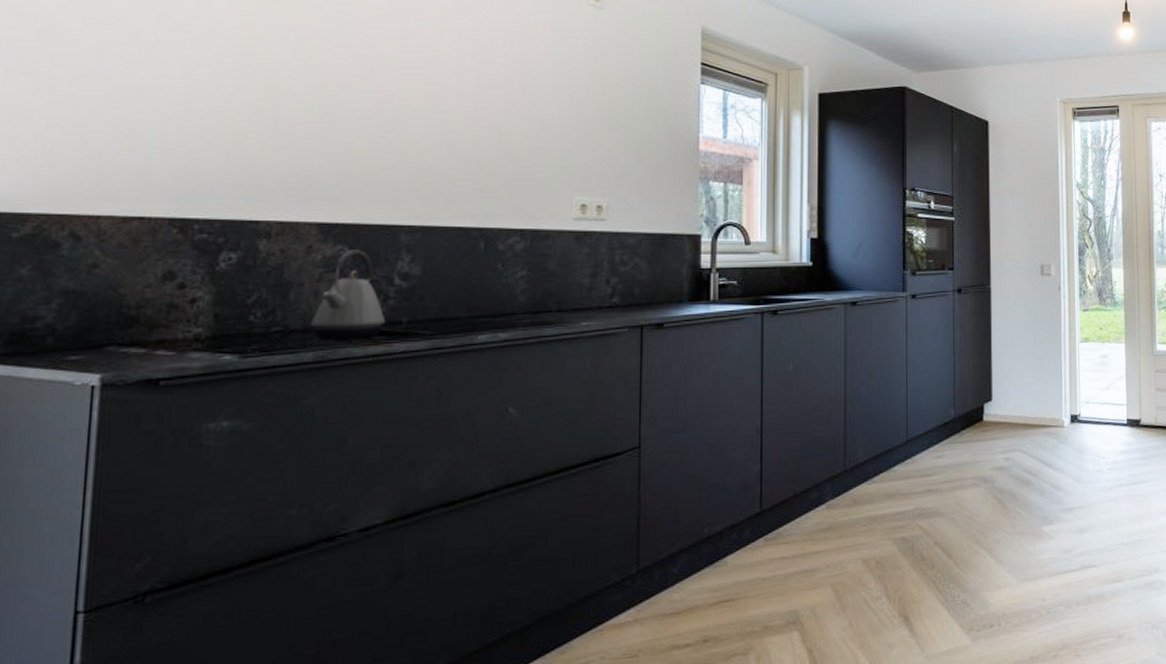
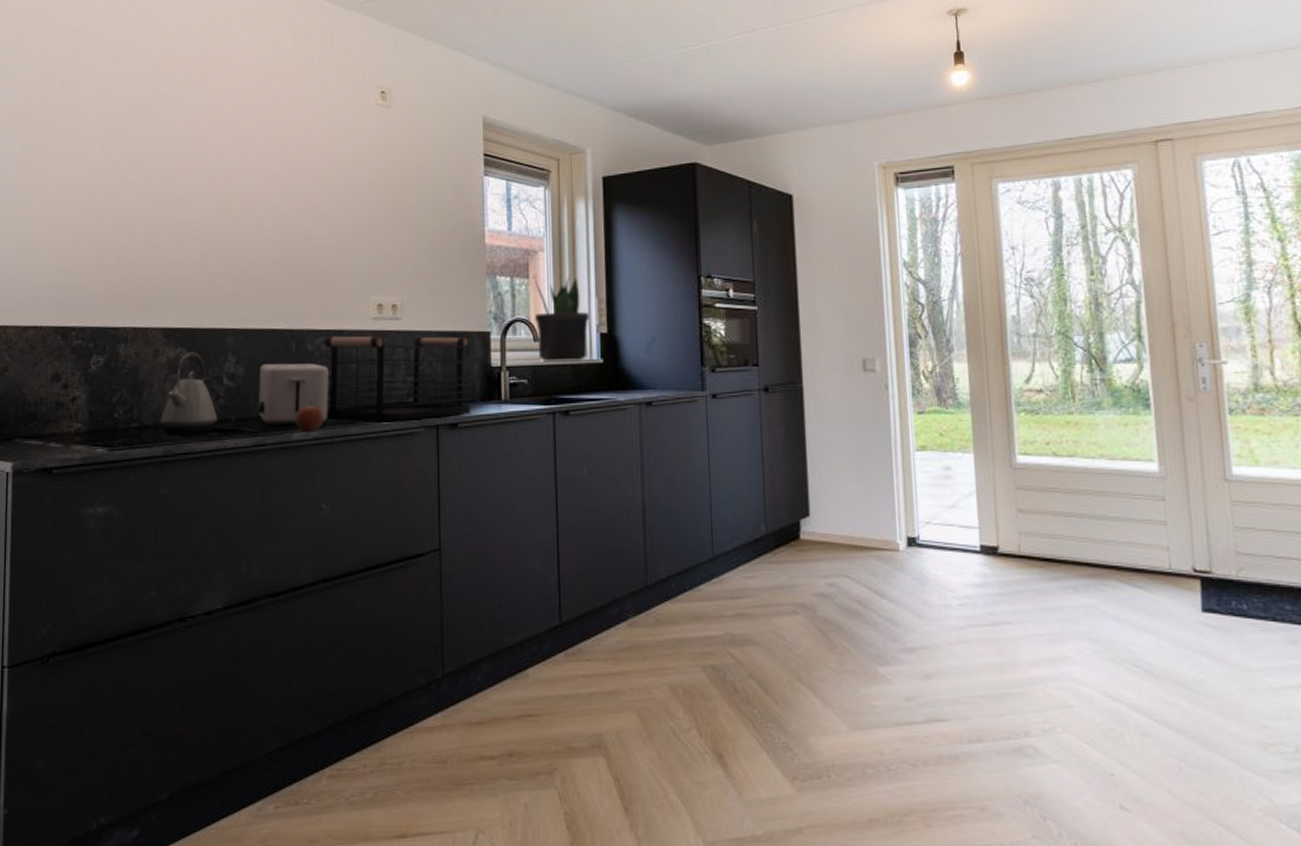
toaster: none [436,262,522,331] -> present [257,363,329,429]
fruit: none [480,302,514,335] -> present [295,401,323,433]
dish rack: none [516,234,681,324] -> present [323,335,472,424]
planter: none [746,182,801,265] -> present [533,274,589,362]

